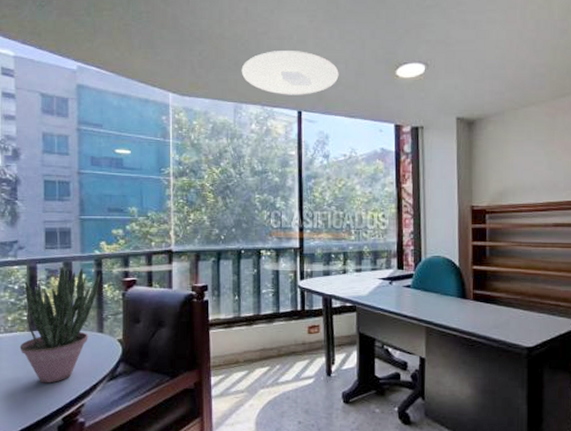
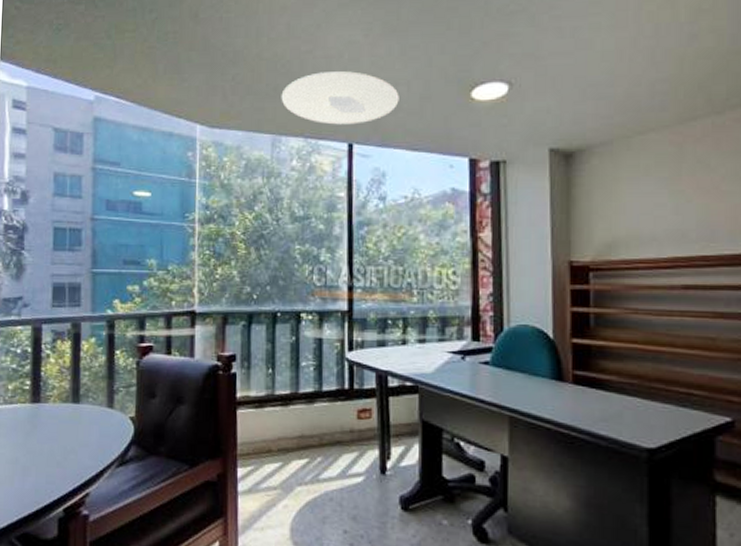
potted plant: present [20,267,101,383] -> none [20,329,113,466]

